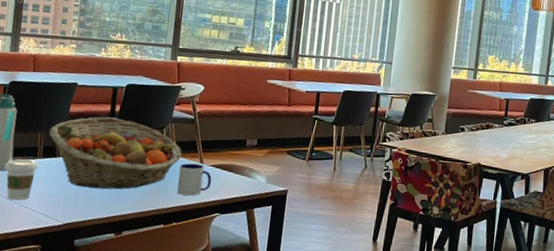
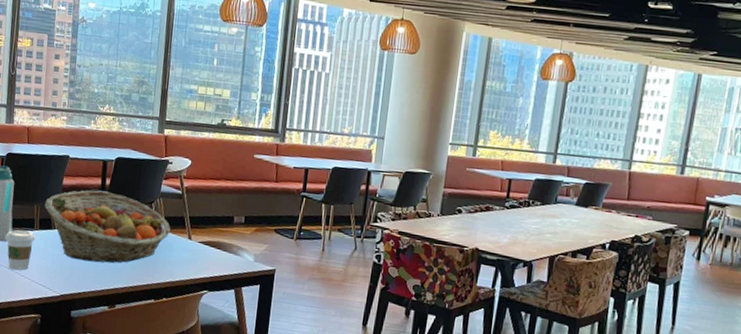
mug: present [177,163,212,196] -> none [166,239,200,272]

